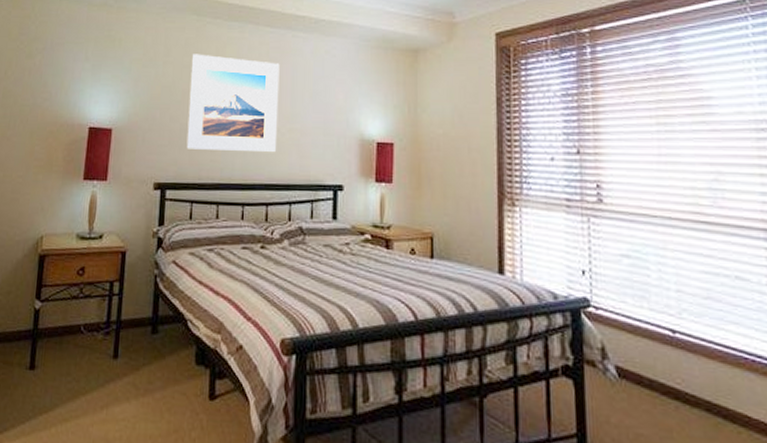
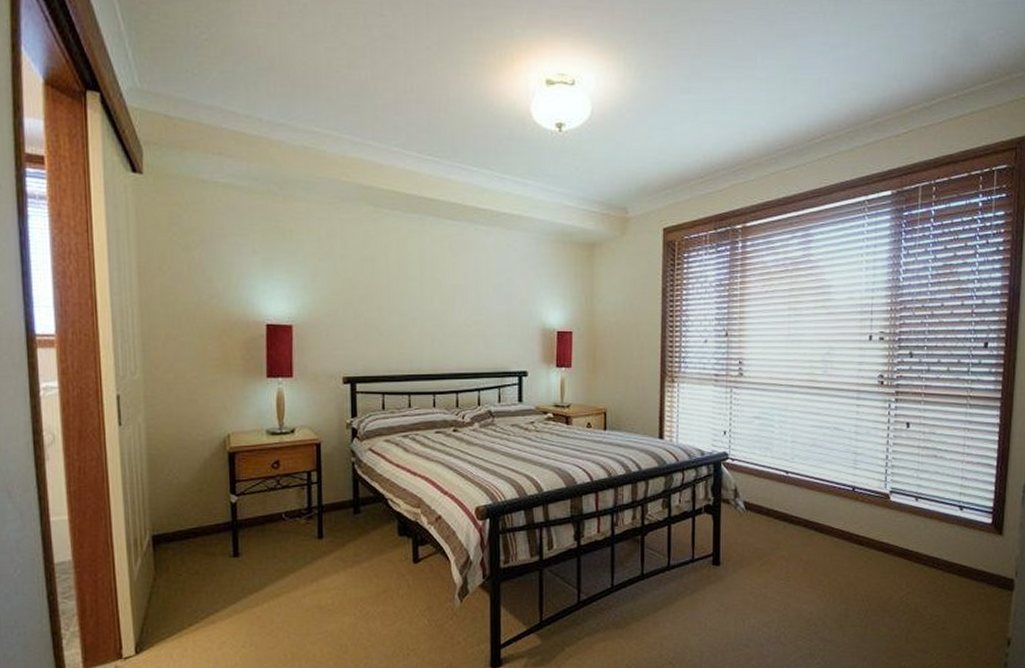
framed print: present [186,54,280,153] -> none [371,247,464,344]

